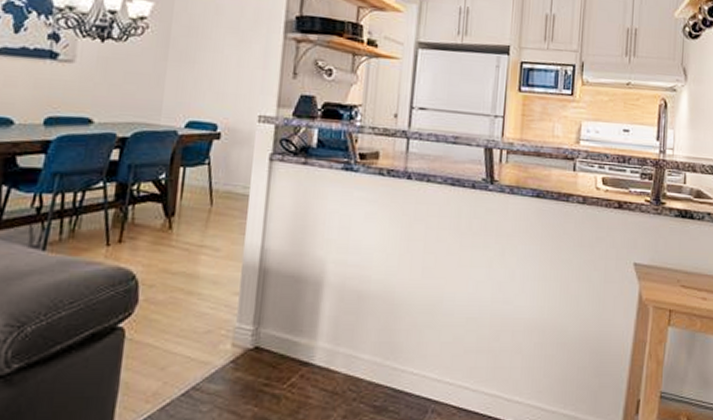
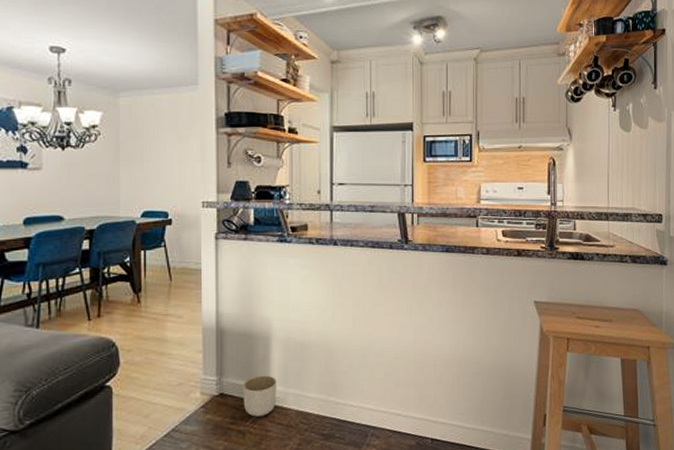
planter: none [281,328,325,379] -> present [243,375,277,417]

